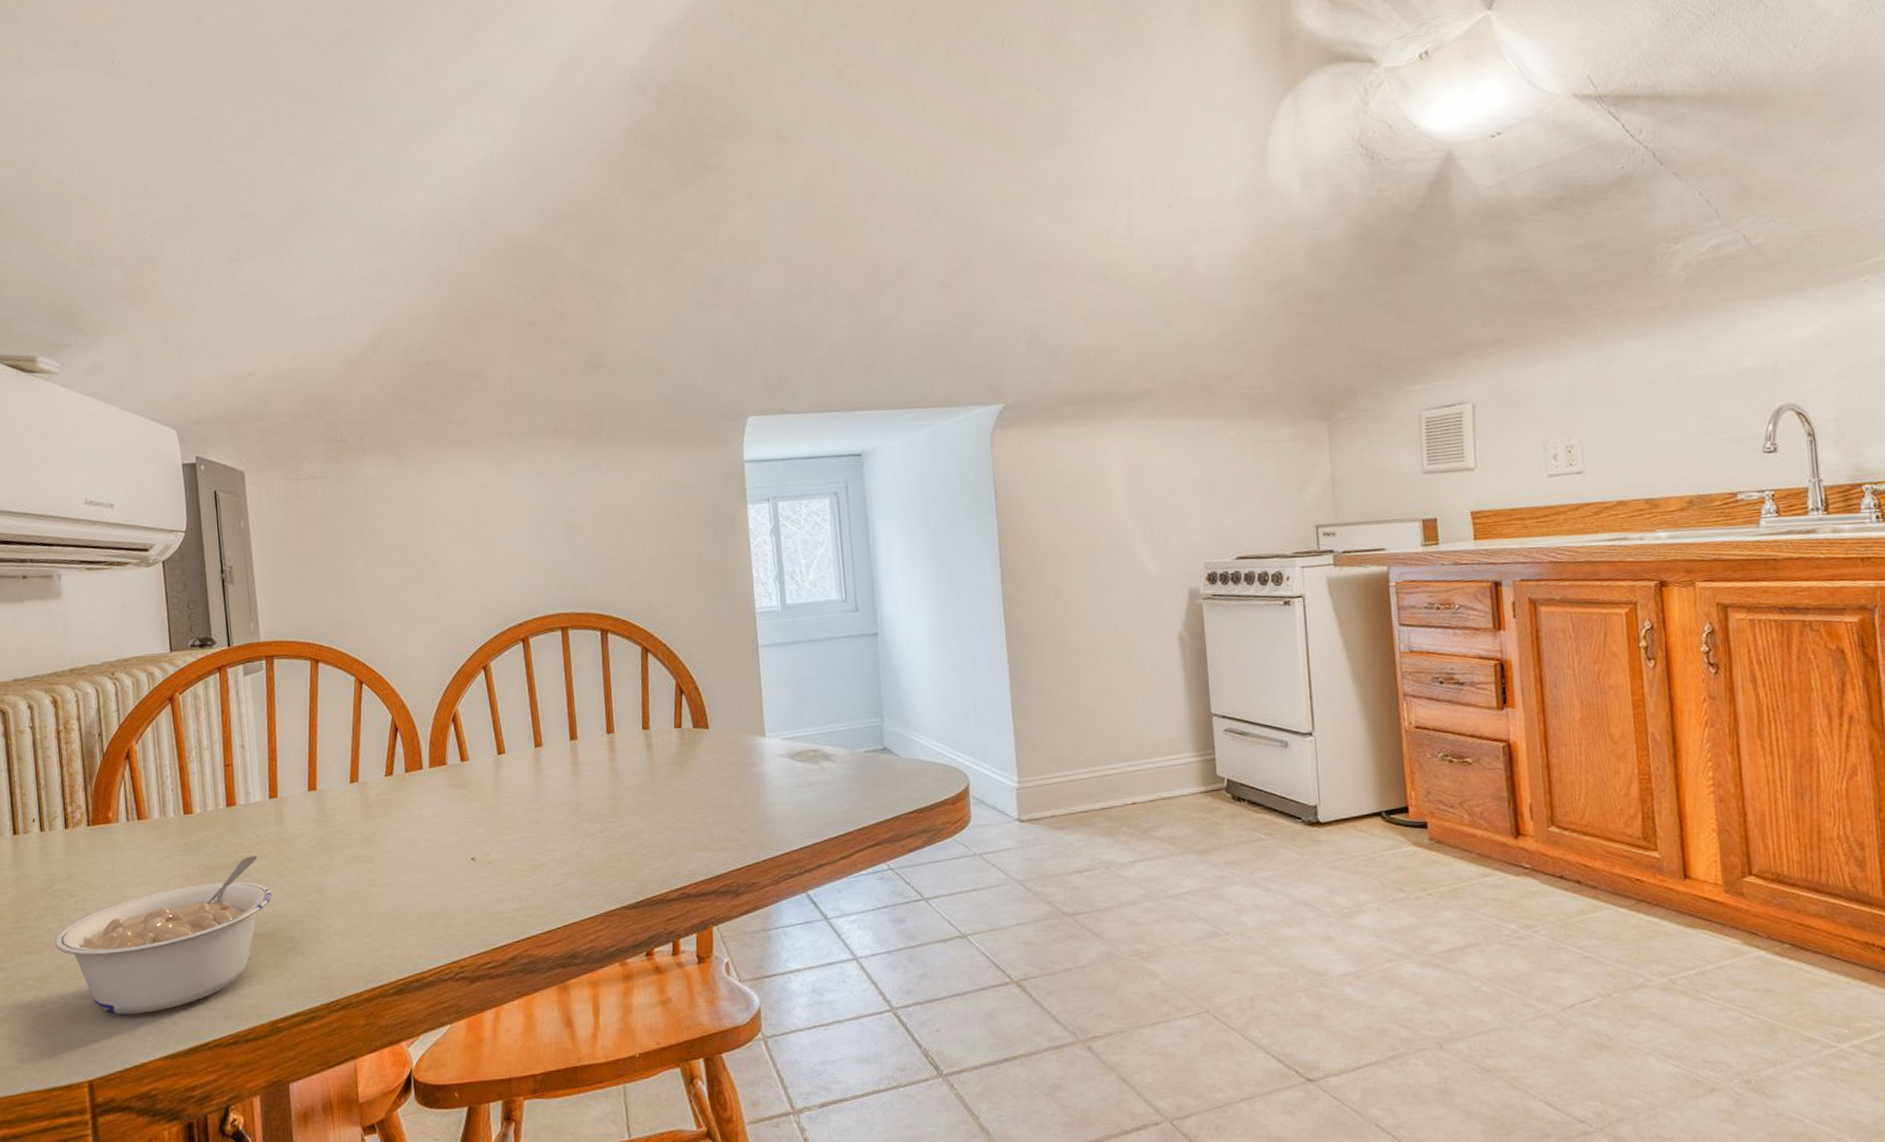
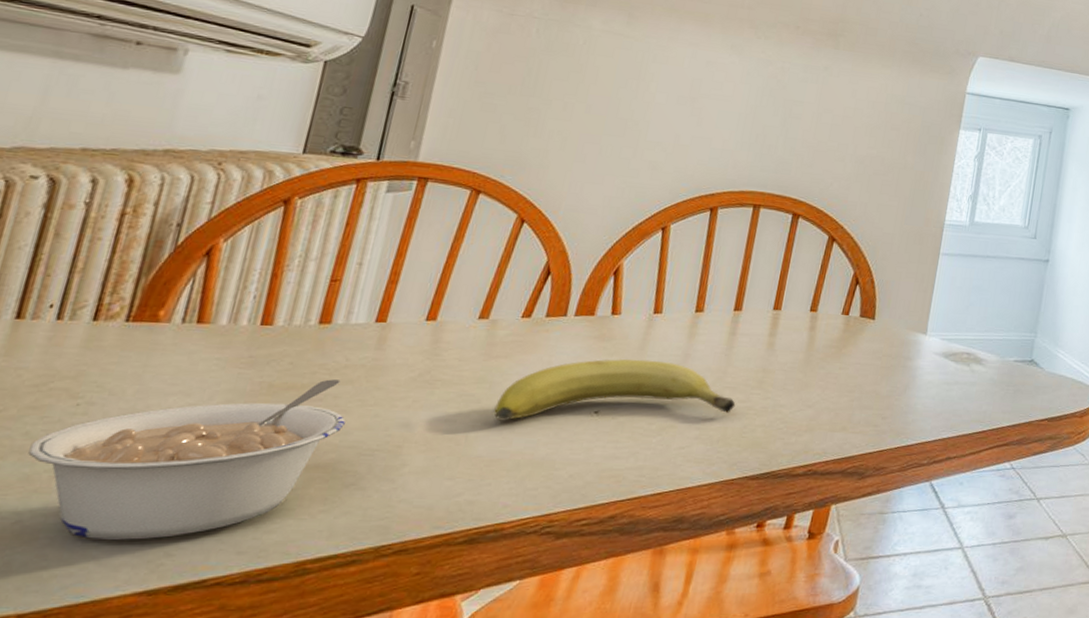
fruit: none [386,801,596,877] -> present [493,359,736,421]

